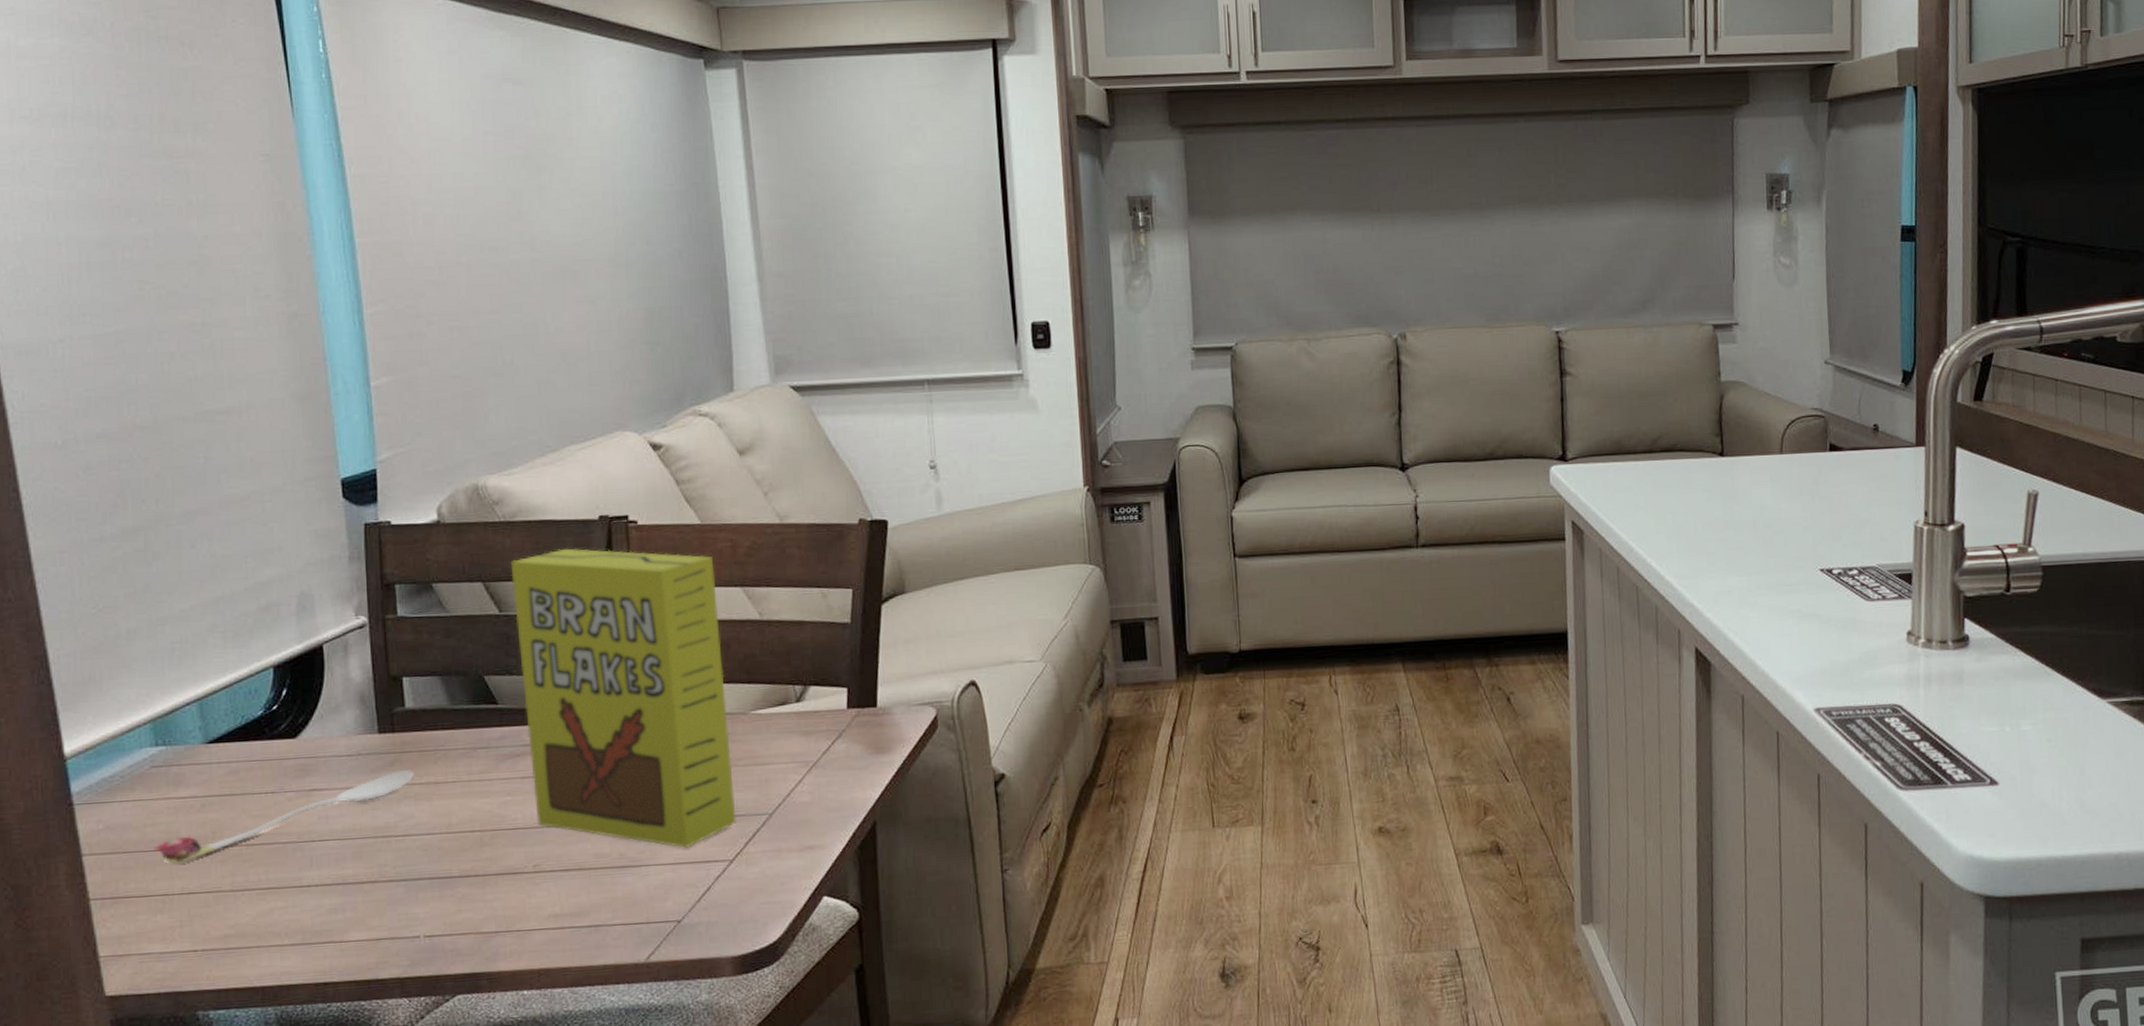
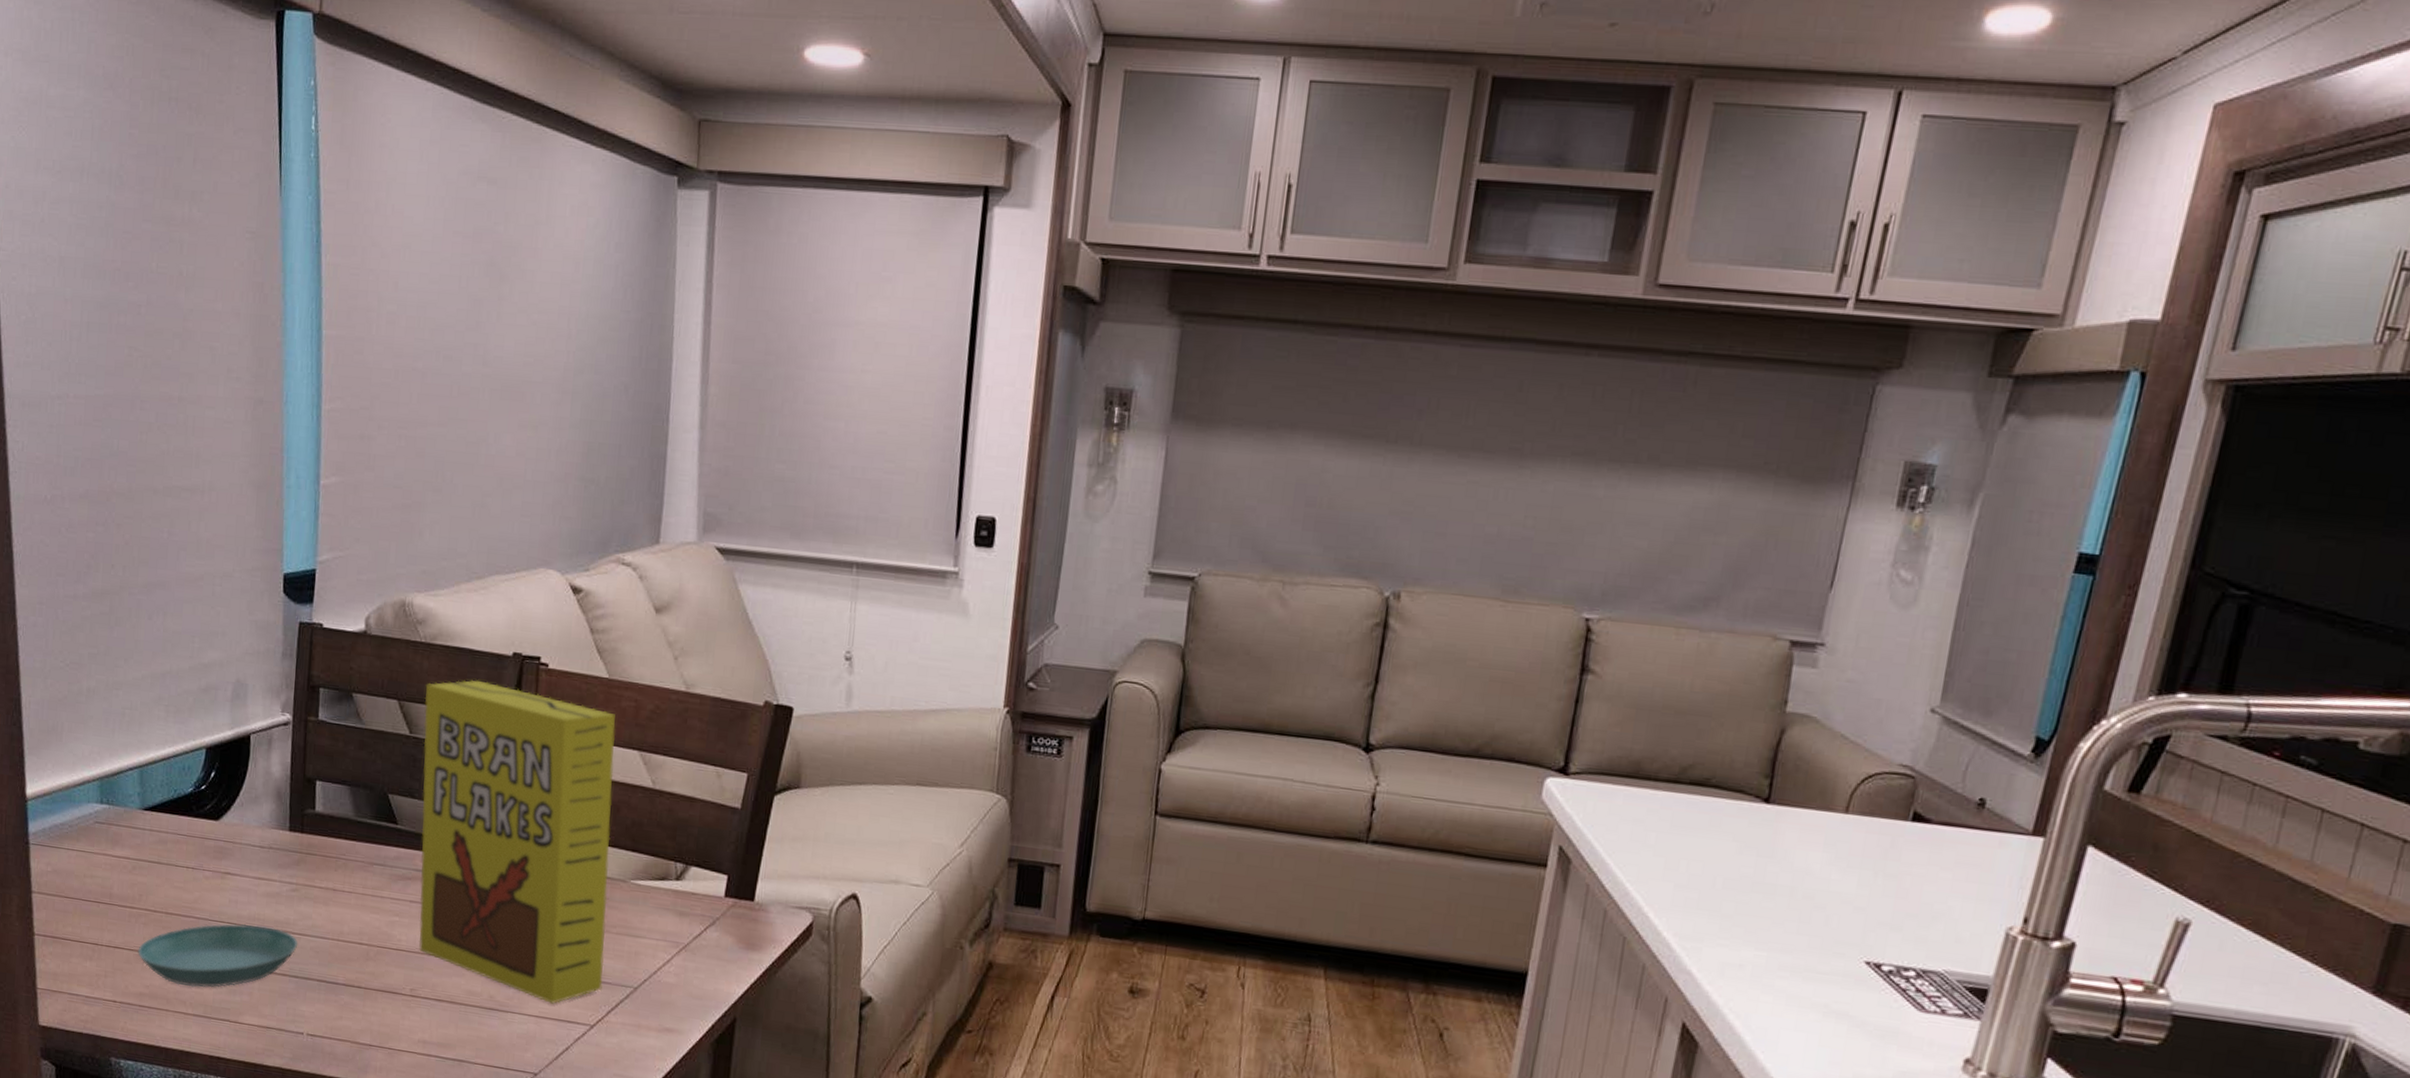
spoon: present [154,770,415,864] -> none [90,870,316,918]
saucer: none [217,835,403,918] -> present [138,923,298,988]

